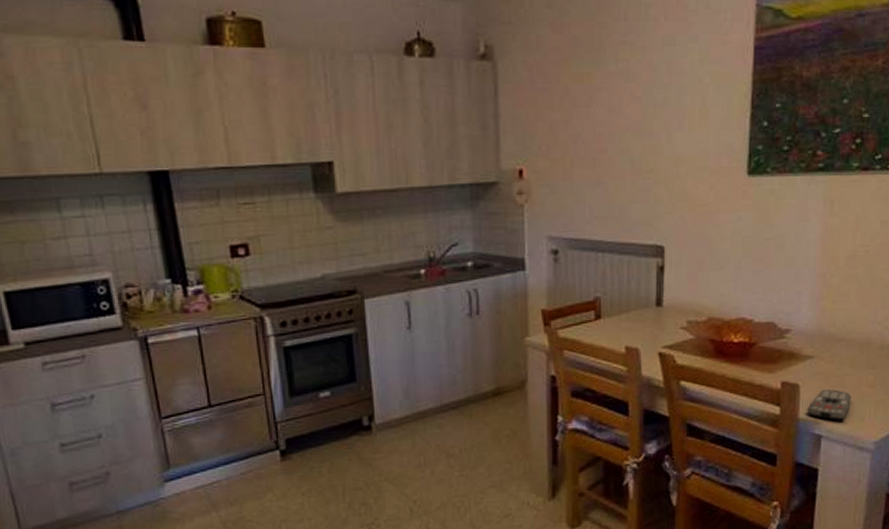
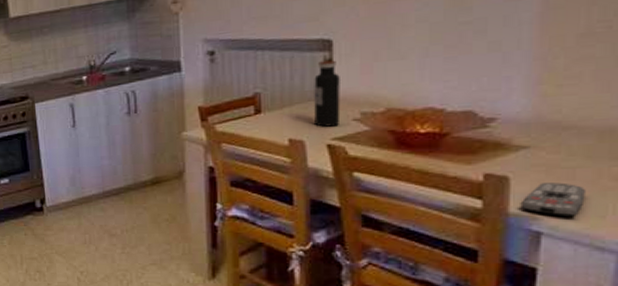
water bottle: none [648,267,670,335] -> present [314,60,341,127]

